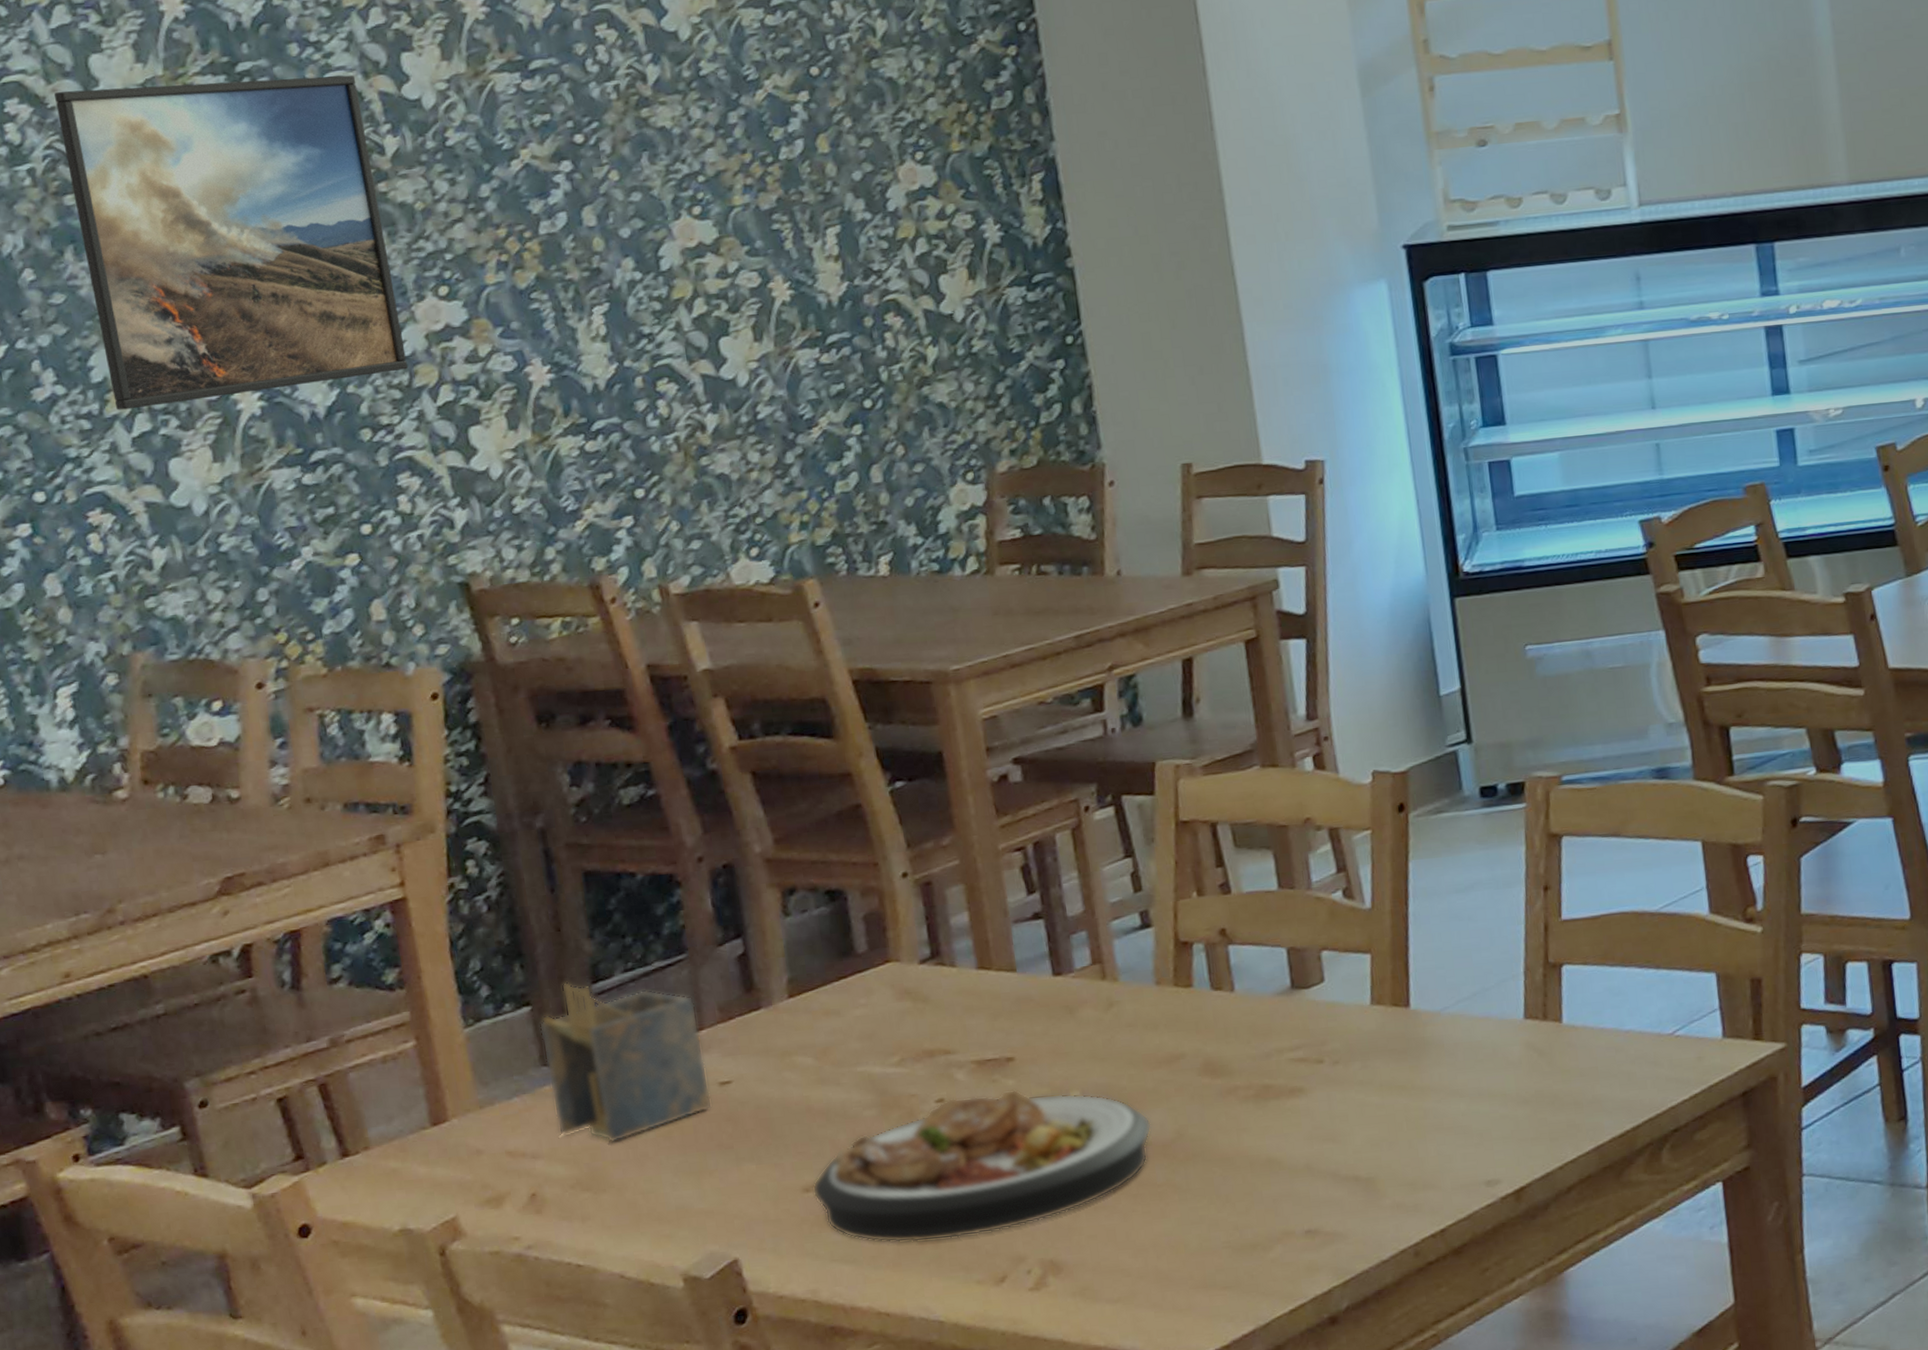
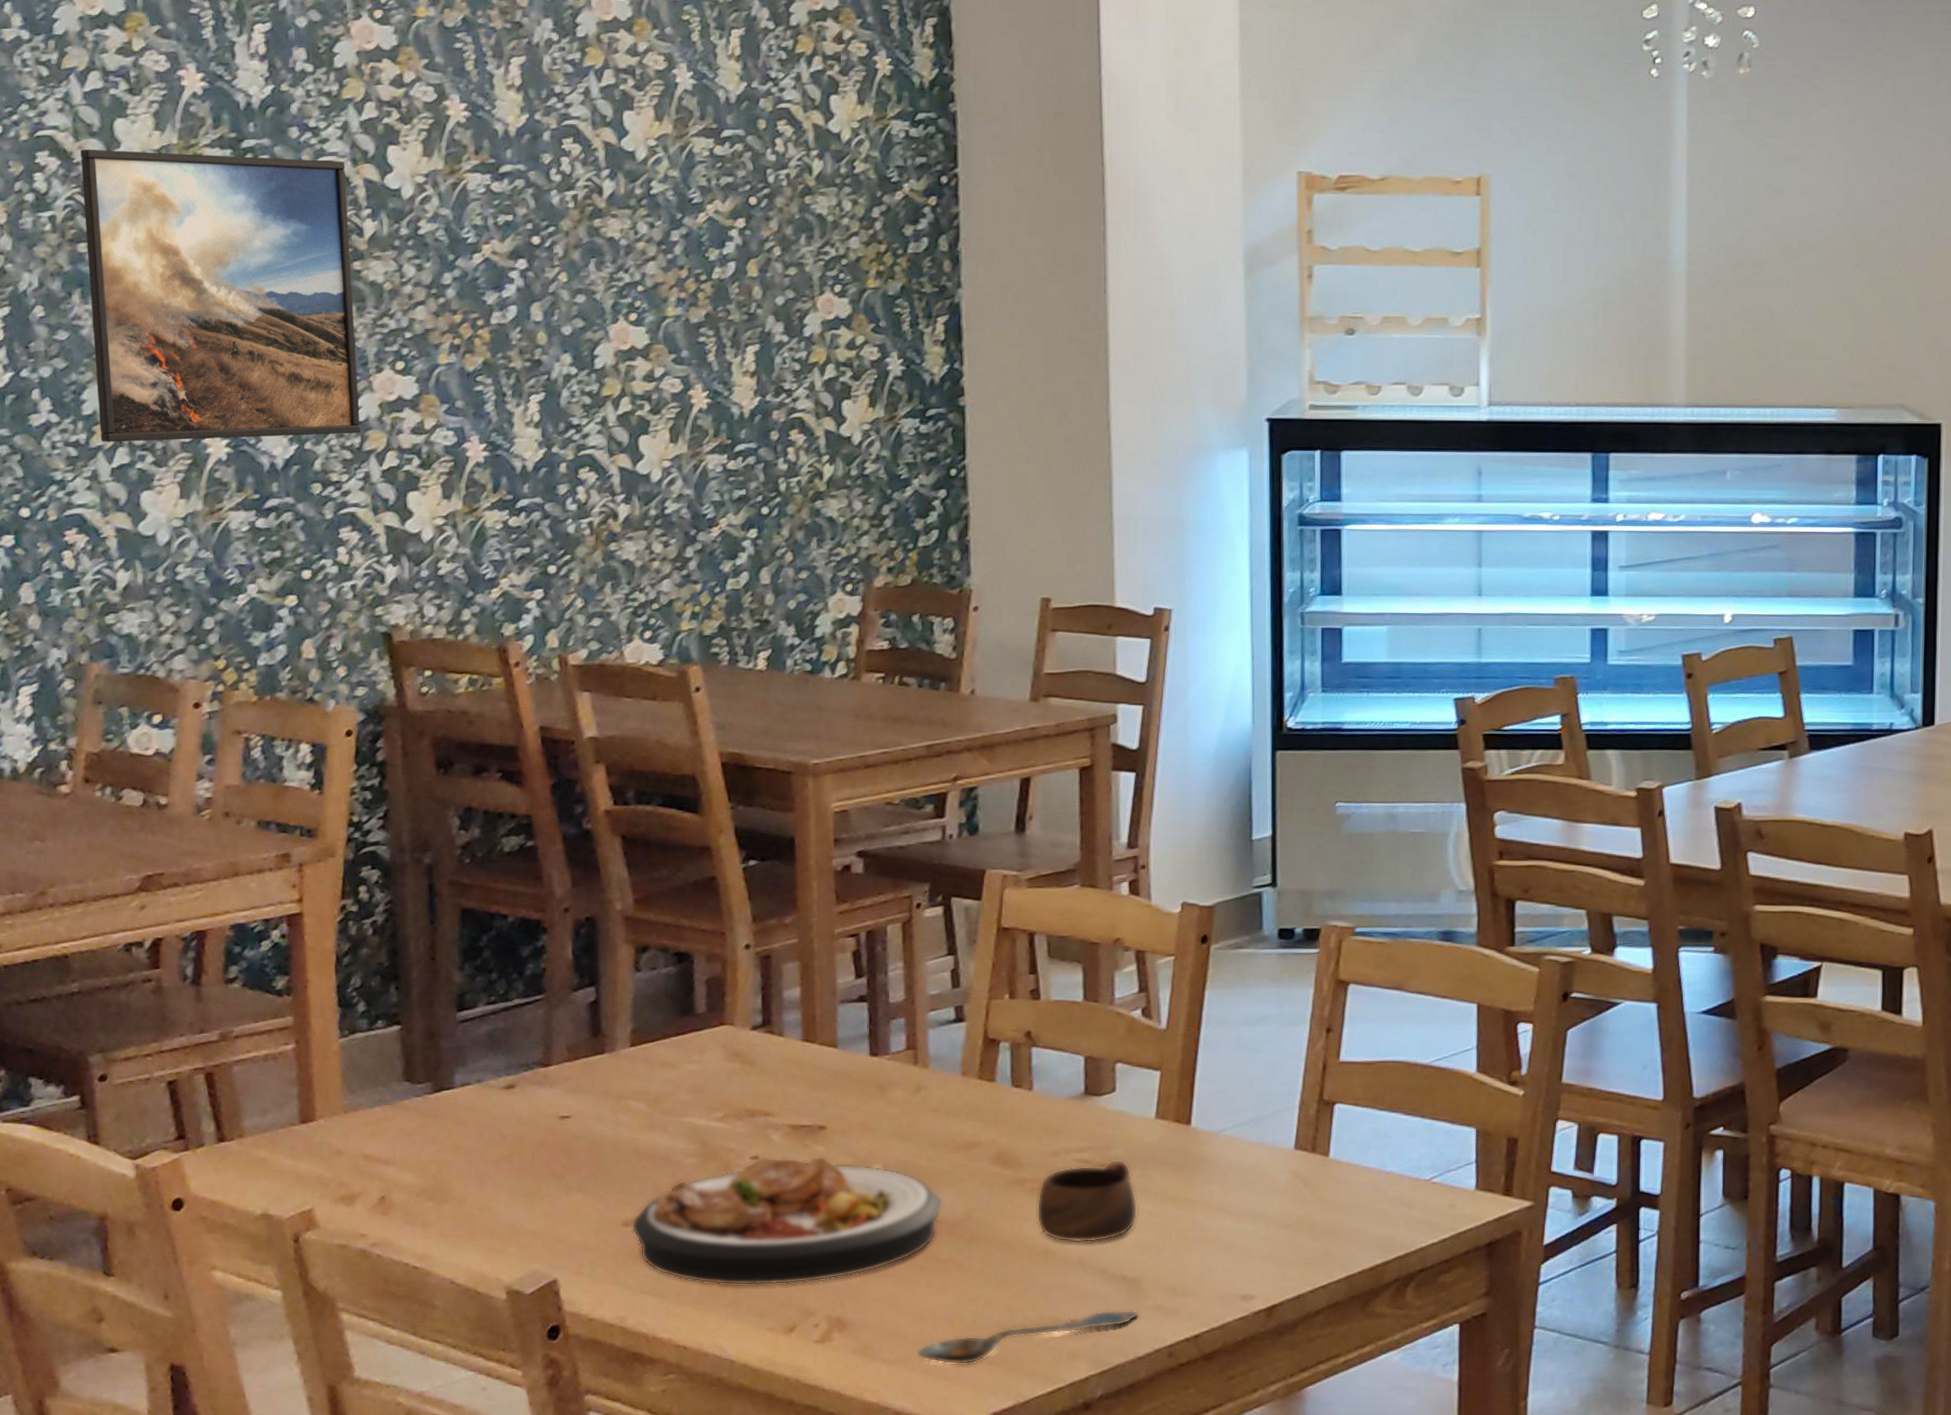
napkin holder: present [539,982,713,1143] -> none [406,1008,551,1159]
spoon: none [1141,1211,1378,1296] -> present [916,1309,1139,1365]
cup: none [1252,1053,1364,1149] -> present [1036,1159,1138,1243]

